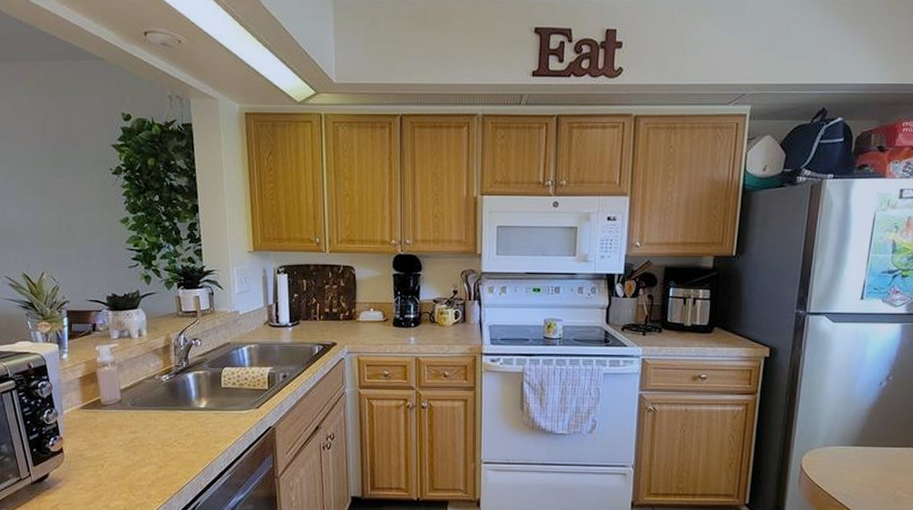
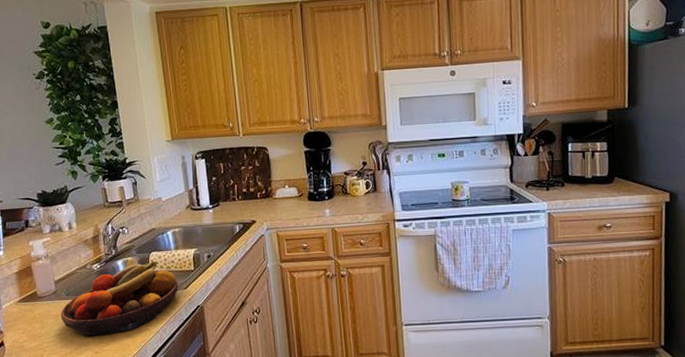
fruit bowl: none [124,371,250,450] -> present [60,257,179,337]

